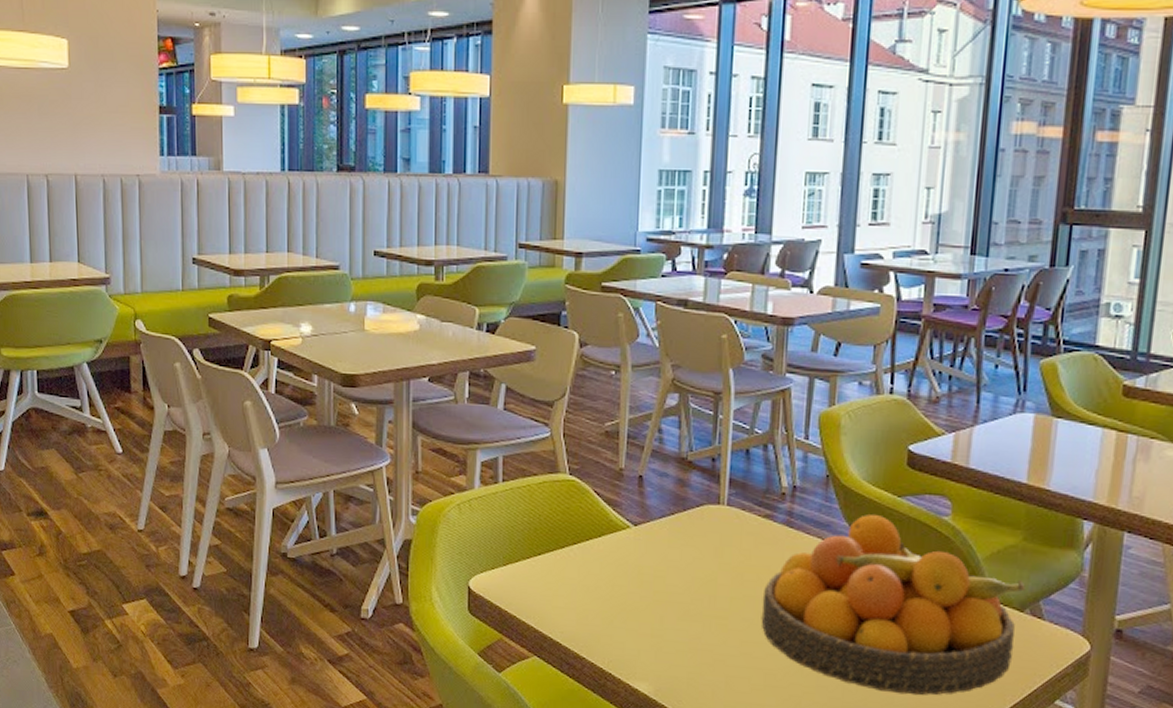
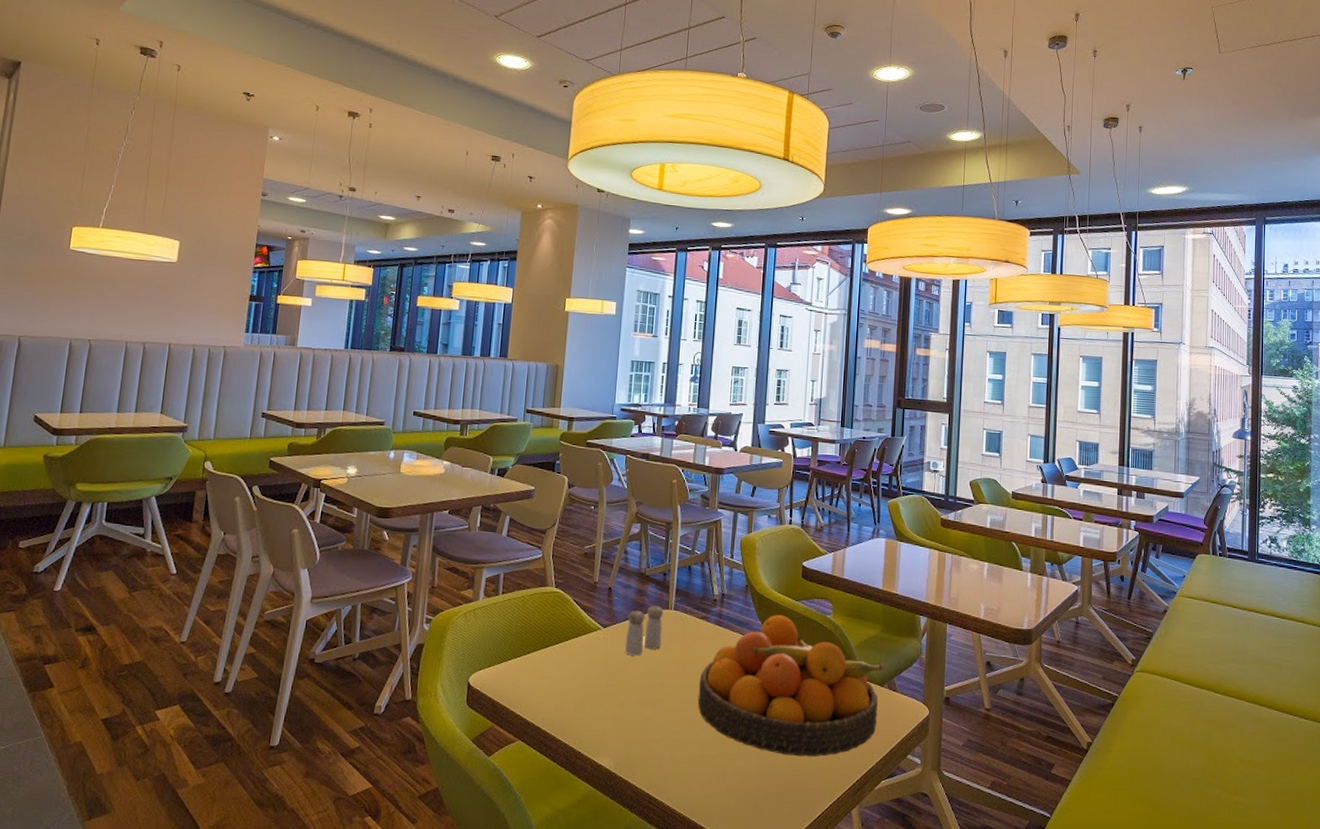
salt and pepper shaker: none [664,499,713,562] -> present [625,606,664,656]

